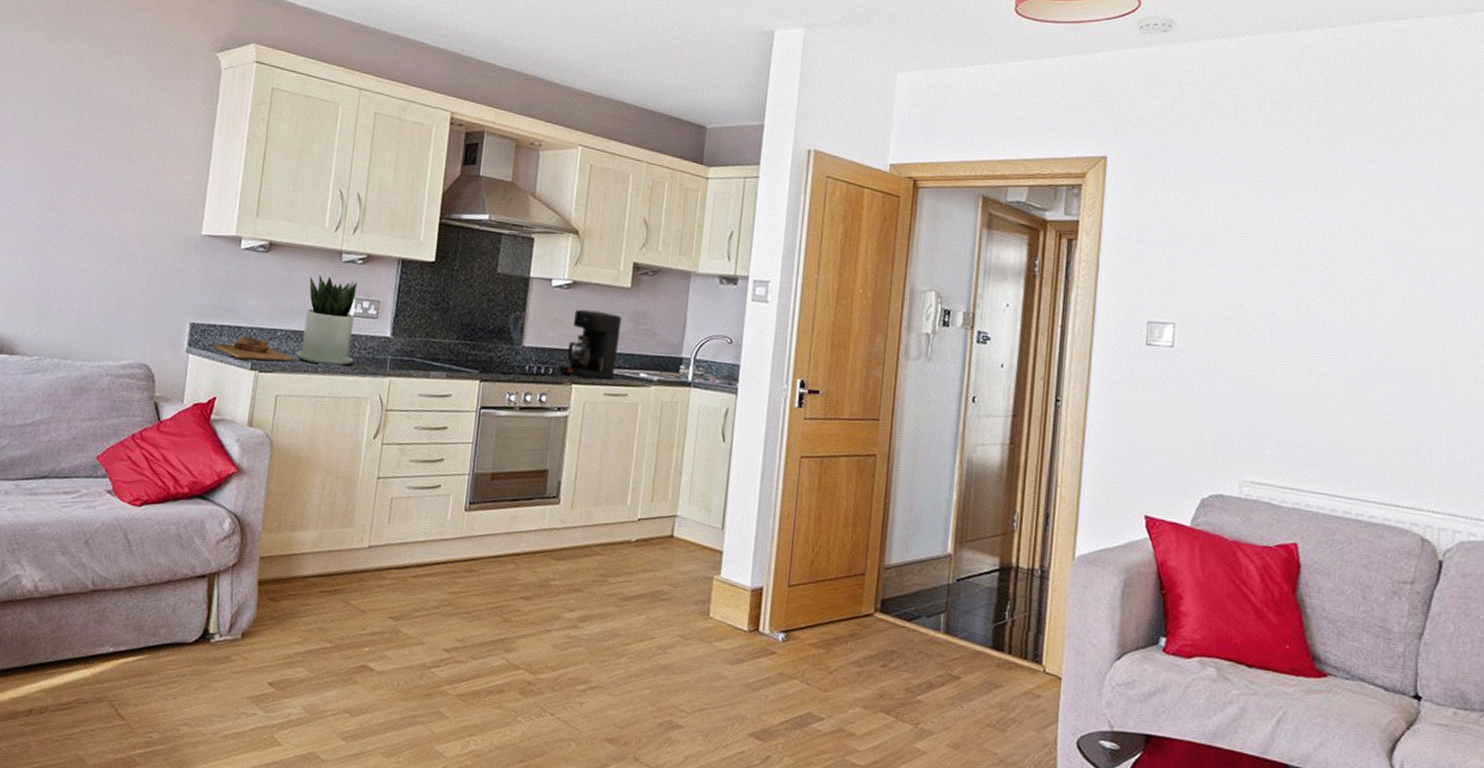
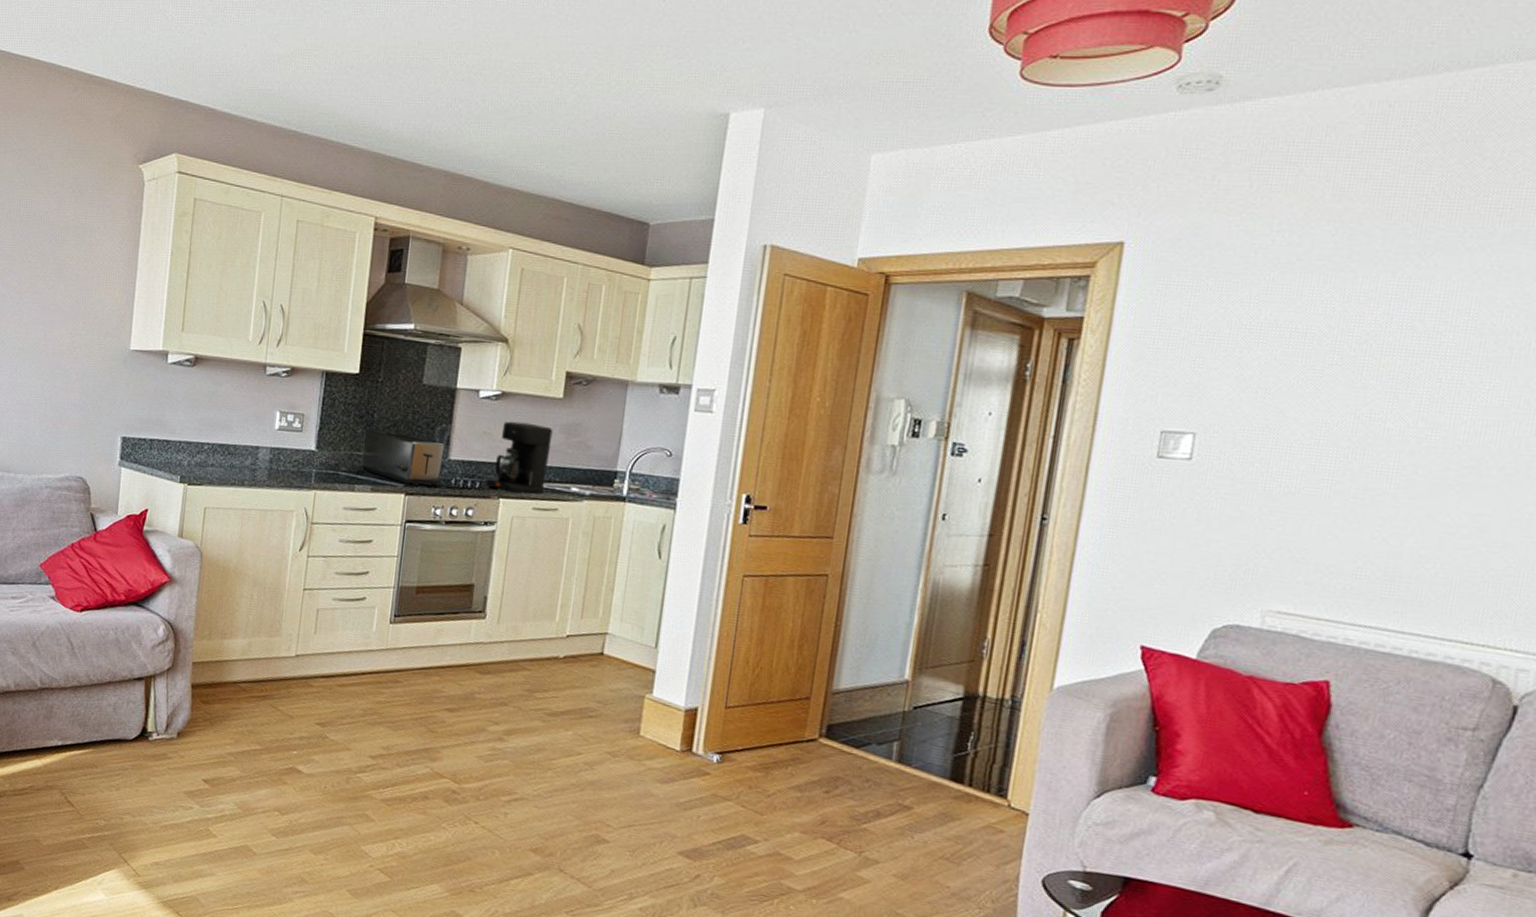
cutting board: present [207,336,296,362] -> none [138,449,223,475]
planter: present [295,274,357,366] -> none [222,387,282,479]
toaster: none [436,316,519,372] -> present [361,429,445,486]

